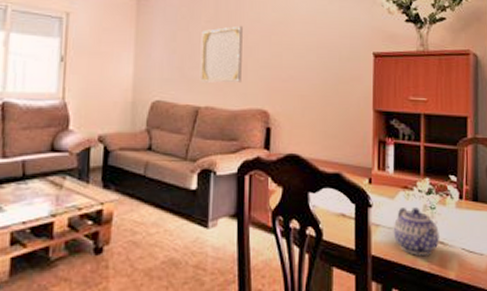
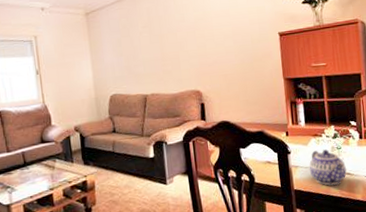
wall art: present [199,25,243,83] -> none [140,26,177,76]

